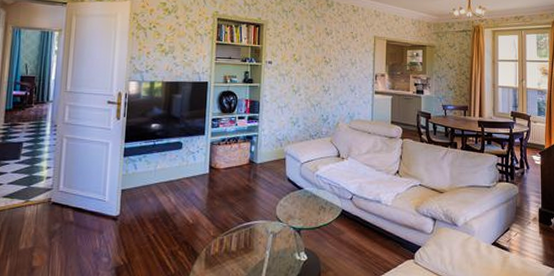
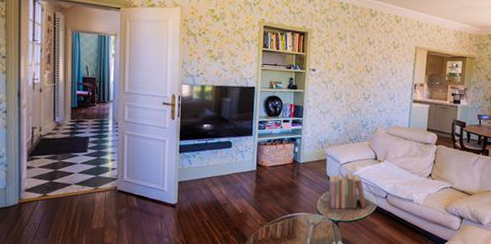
books: none [288,172,331,215] -> present [328,173,366,209]

